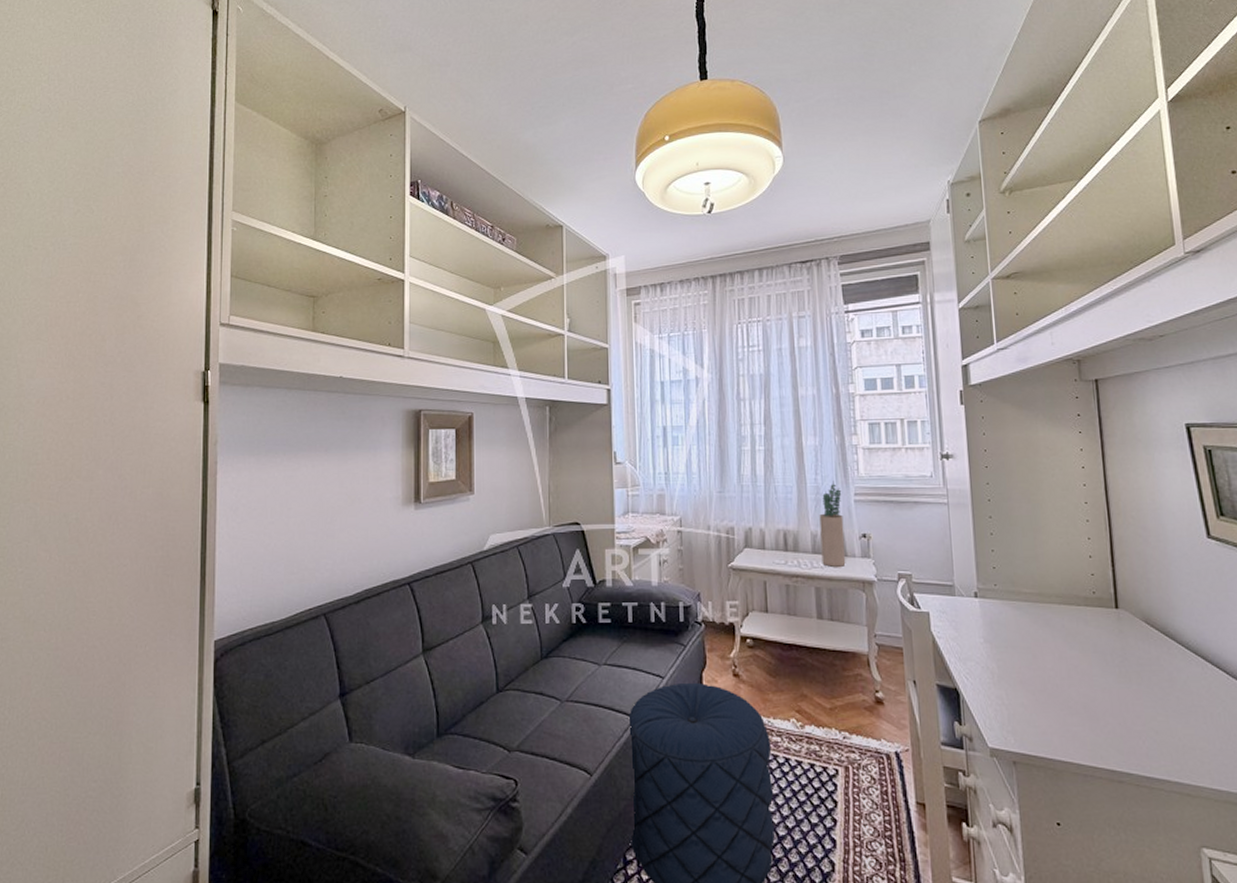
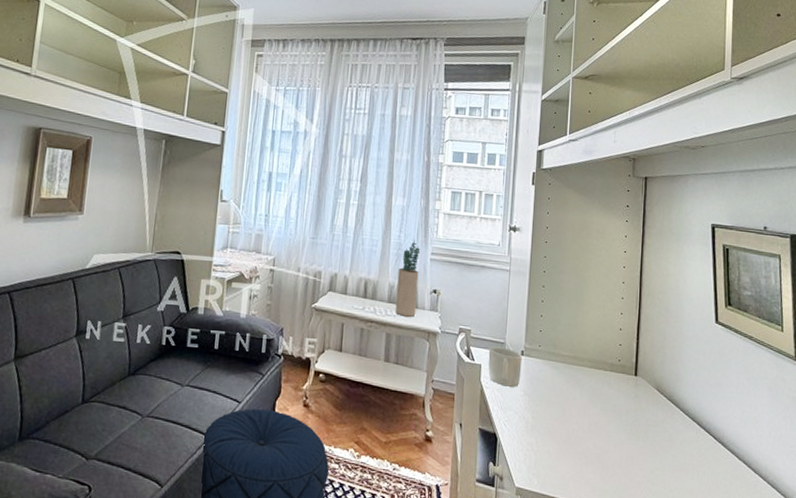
mug: none [935,591,978,634] -> present [488,346,522,387]

